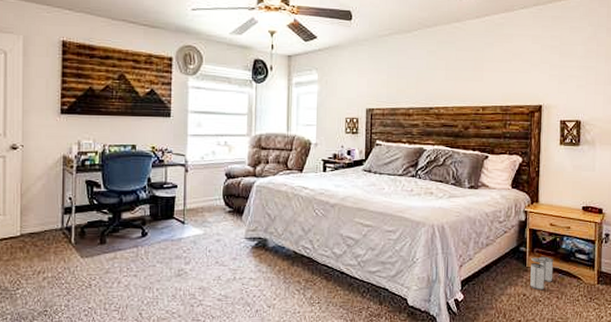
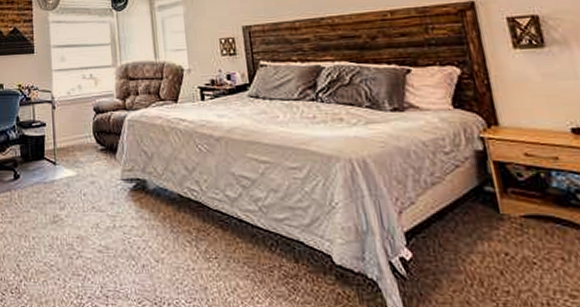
trash can: present [530,256,554,291] -> none [505,199,549,248]

